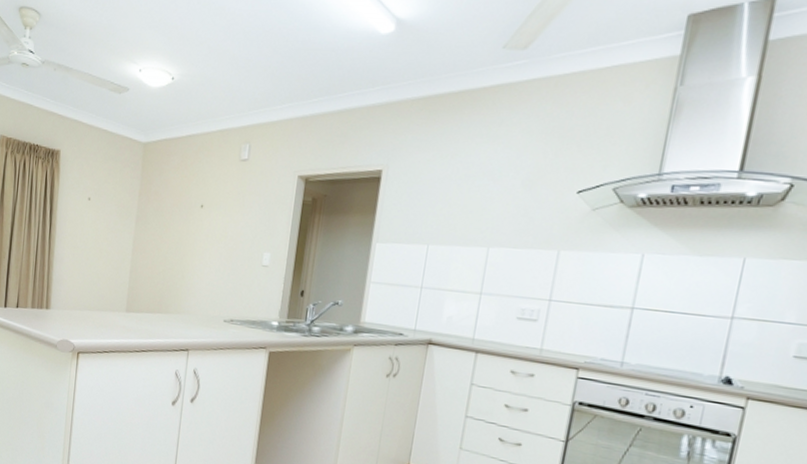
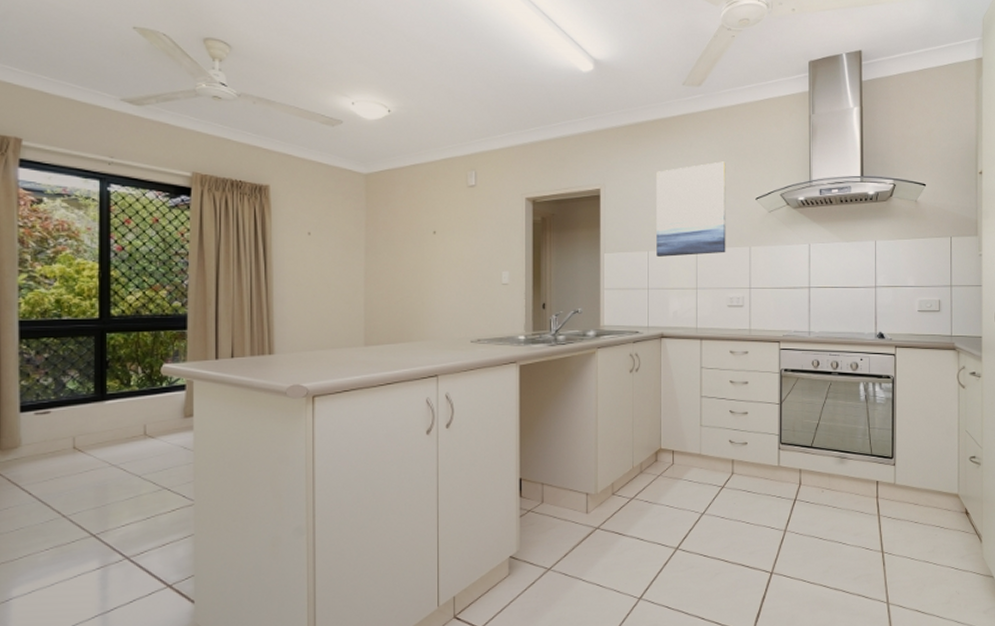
wall art: none [437,144,544,256] -> present [656,161,726,257]

